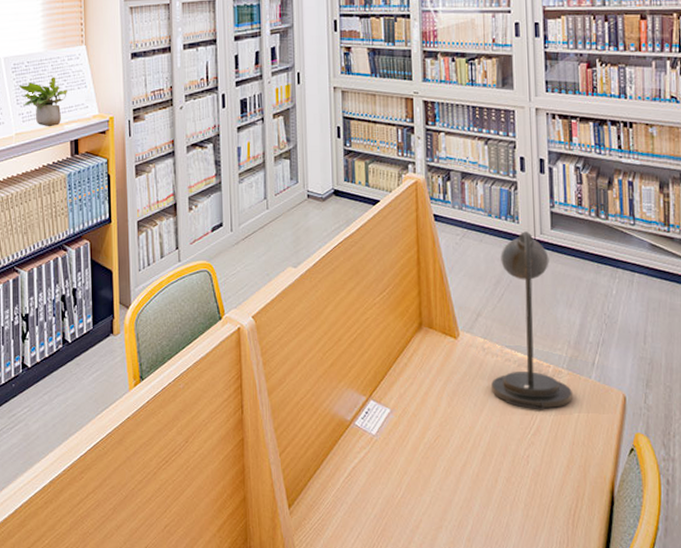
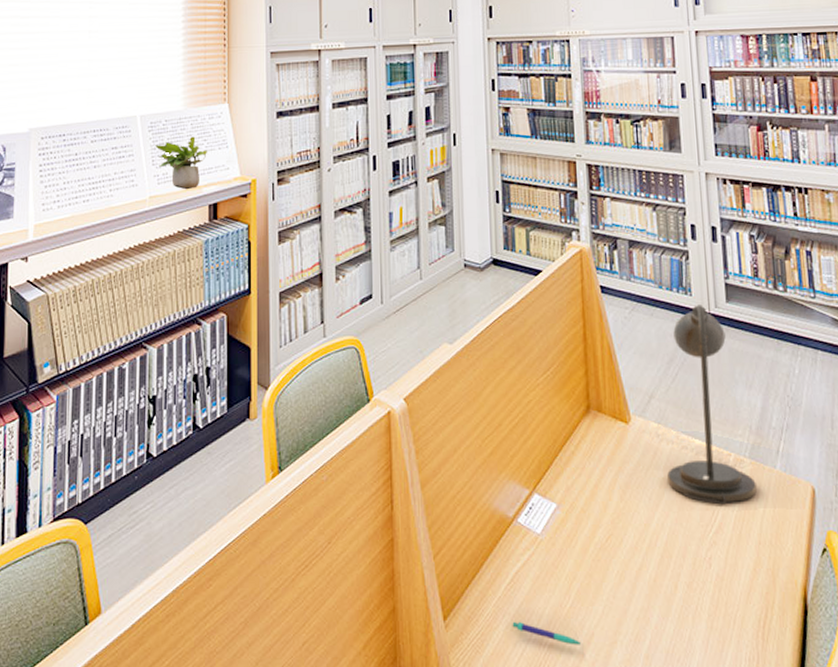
pen: none [349,509,411,530] -> present [512,621,582,645]

